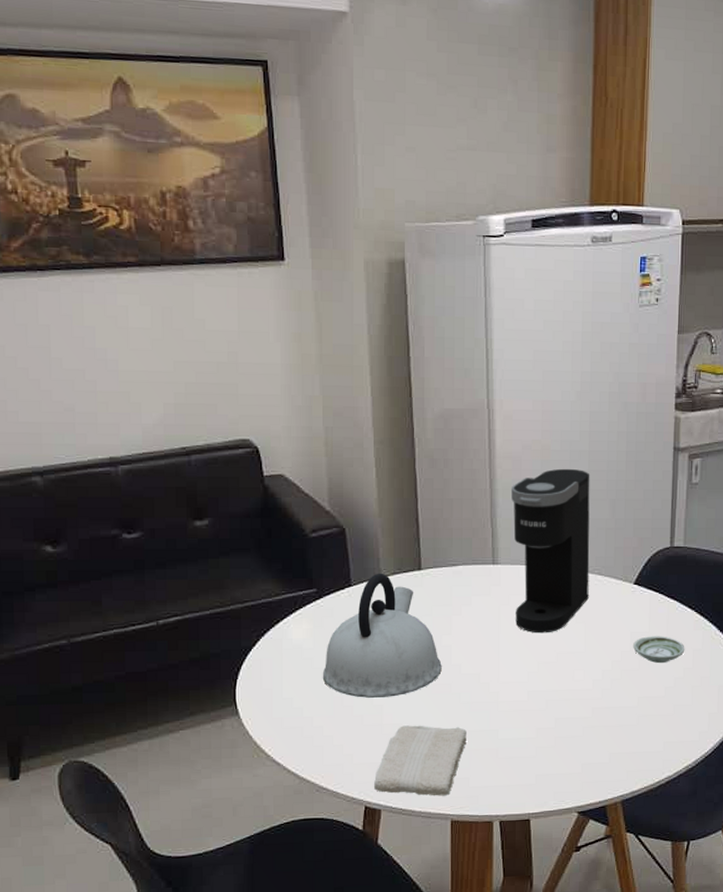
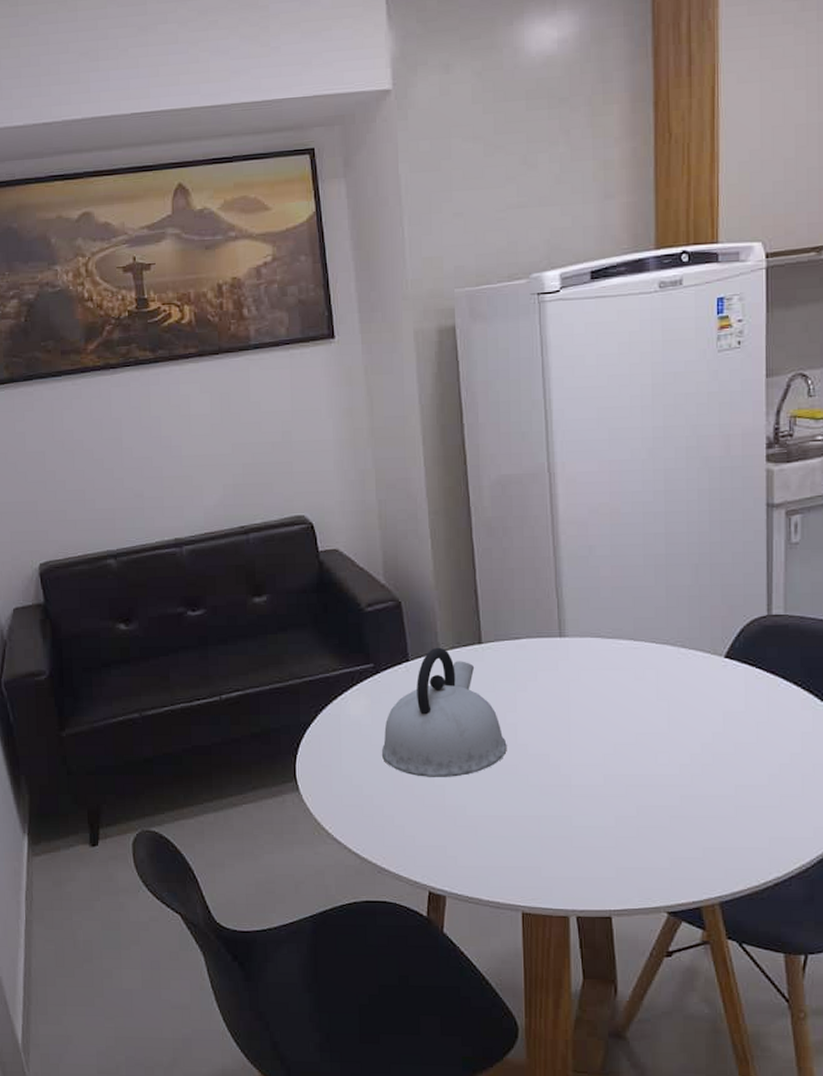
washcloth: present [374,725,466,796] -> none [438,808,536,885]
coffee maker: present [511,468,590,634] -> none [578,532,671,712]
saucer: present [633,636,685,664] -> none [727,716,791,748]

